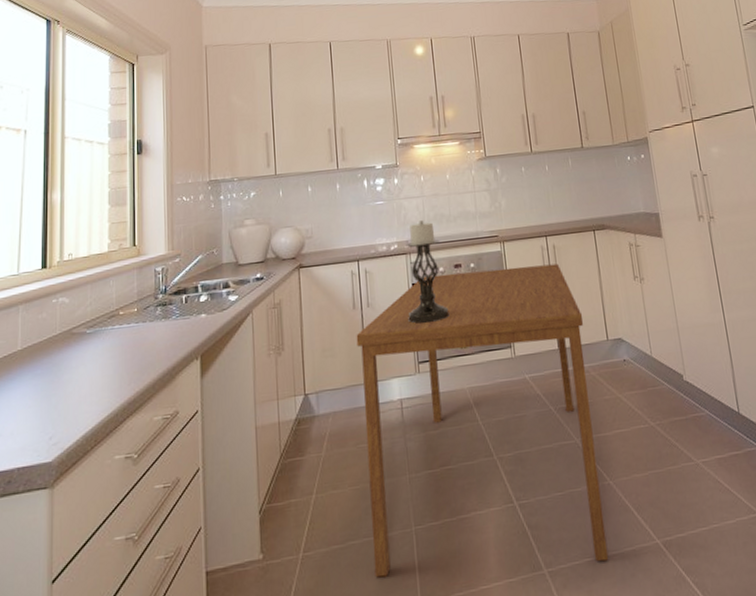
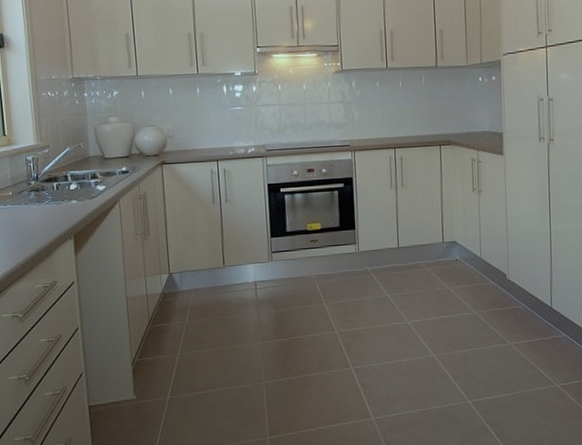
dining table: present [356,263,609,578] -> none [215,173,427,417]
candle holder: present [406,220,450,324] -> none [262,127,301,220]

